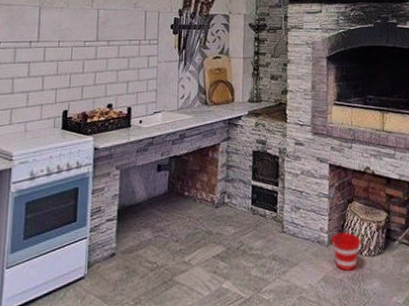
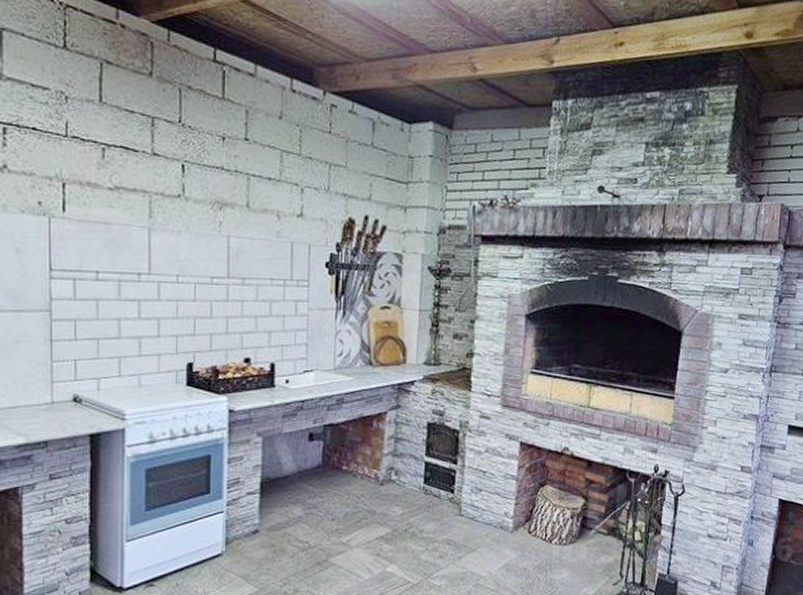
bucket: present [331,226,362,272] -> none [517,512,552,560]

